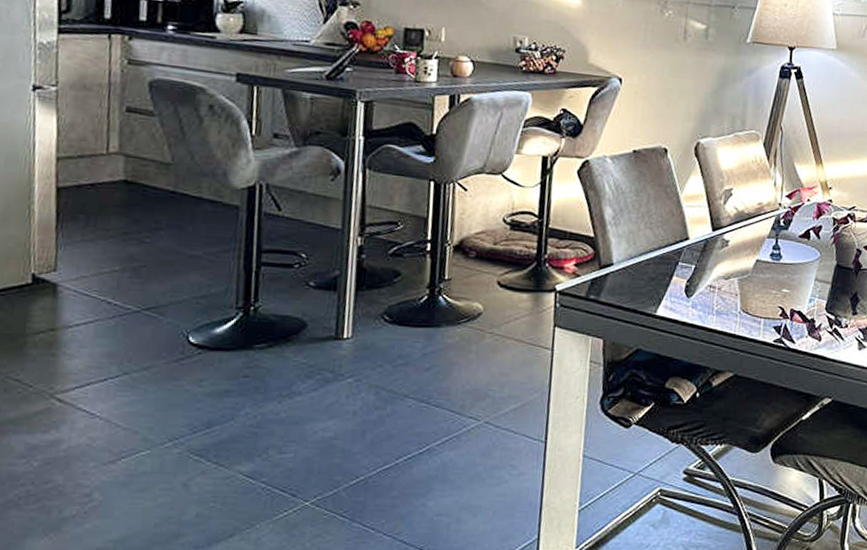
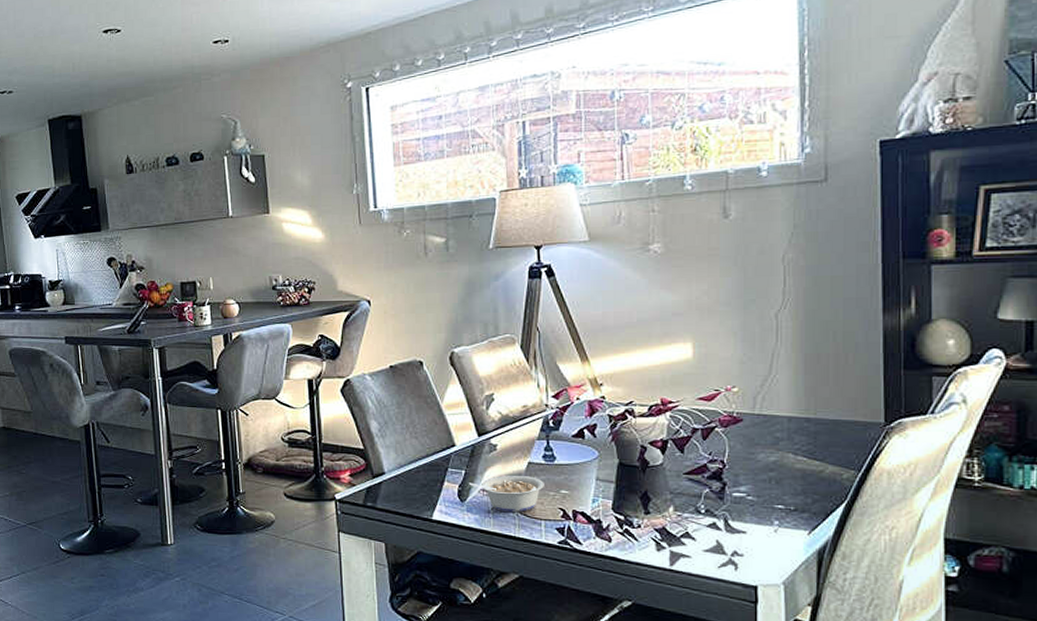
legume: none [698,272,769,310] -> present [469,476,544,513]

